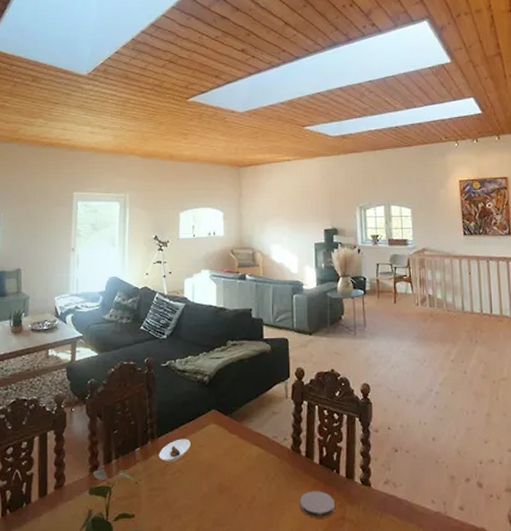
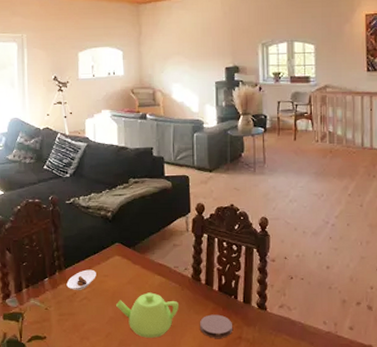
teapot: none [211,465,277,517] -> present [116,292,179,338]

